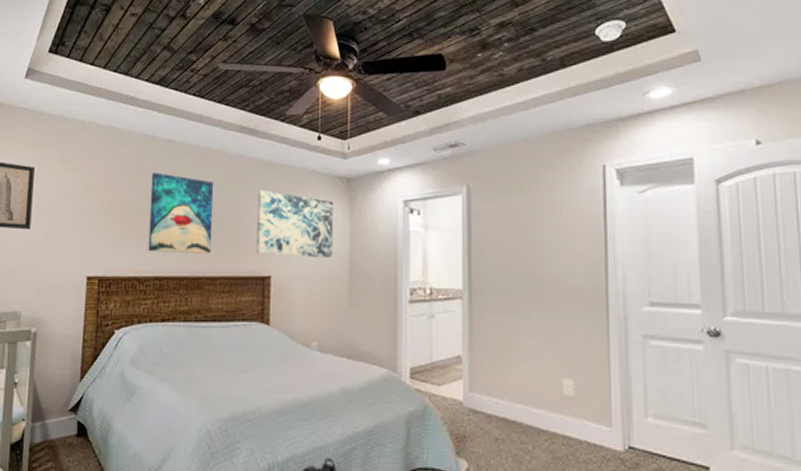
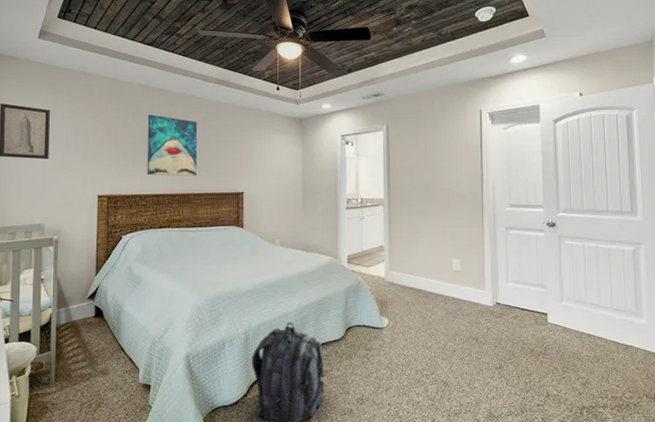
wall art: present [256,190,334,259] -> none [232,127,290,178]

